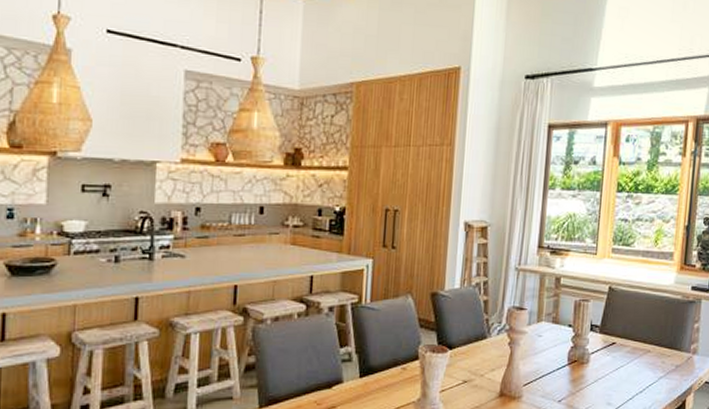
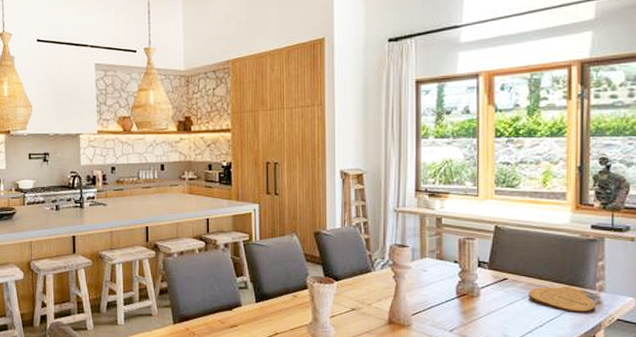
cutting board: none [632,350,694,378] -> present [529,286,601,314]

